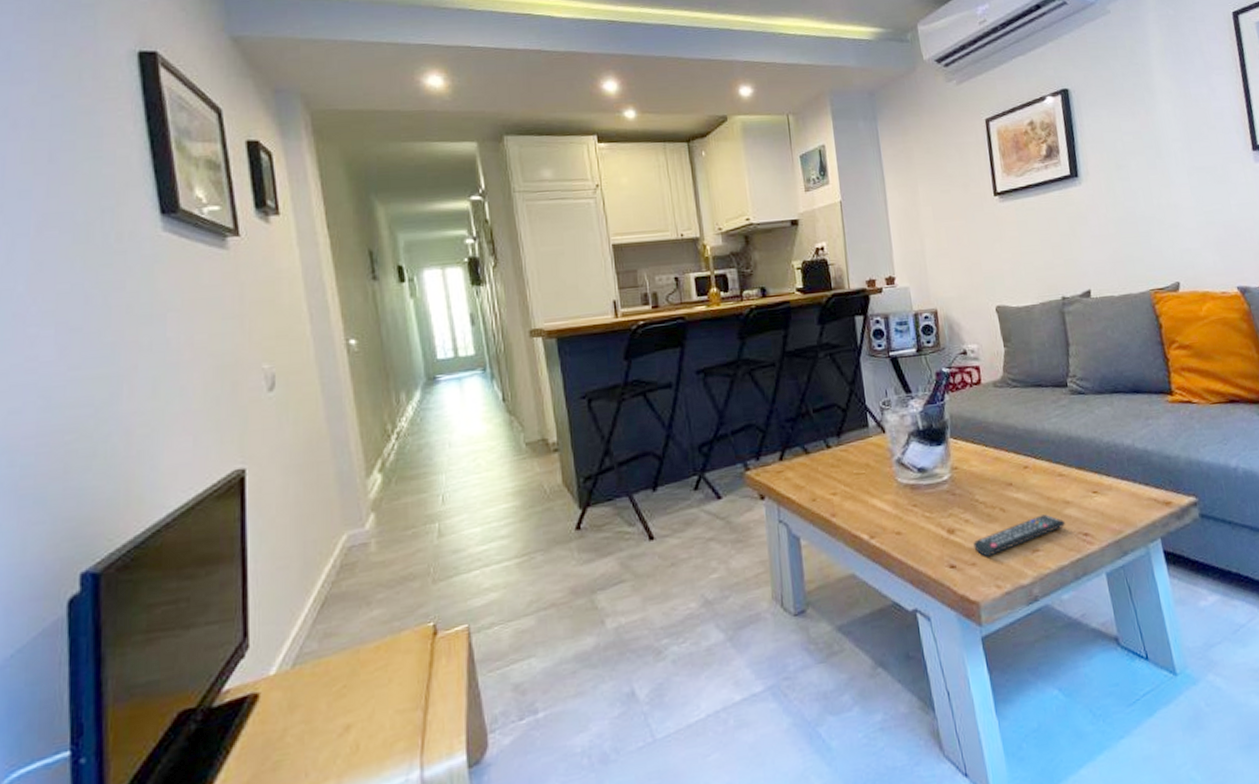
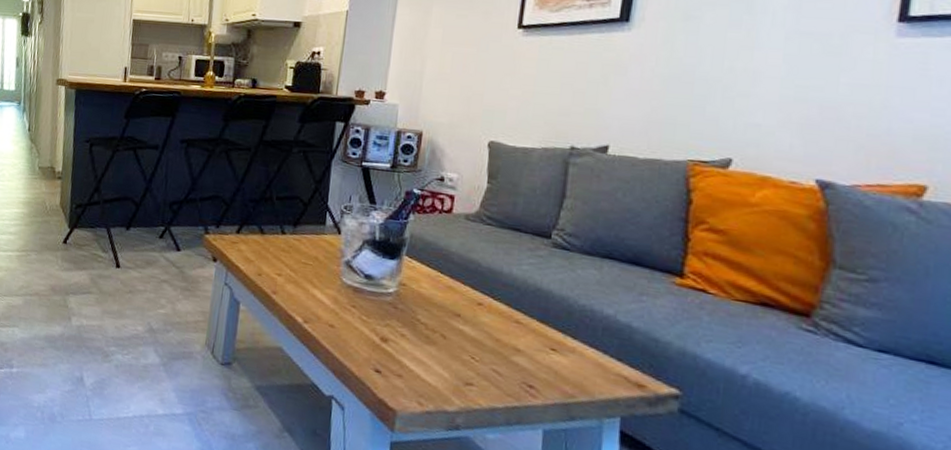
remote control: present [973,514,1066,557] -> none [404,353,511,375]

